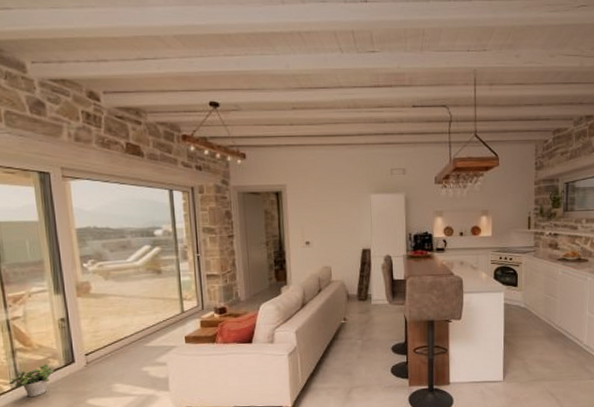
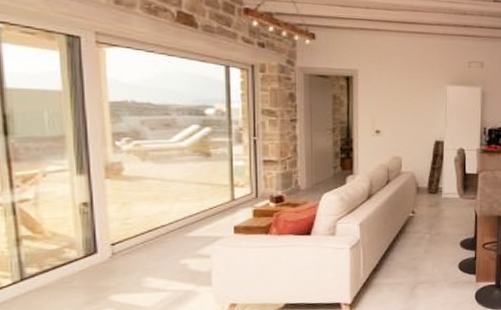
potted plant: present [8,364,54,398] -> none [9,254,70,293]

